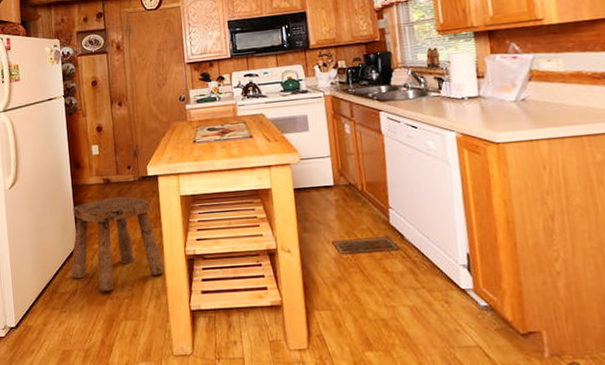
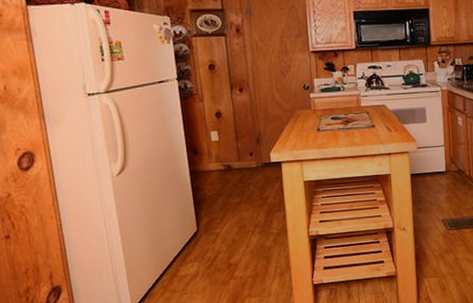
stool: present [71,196,165,291] -> none [191,182,288,272]

